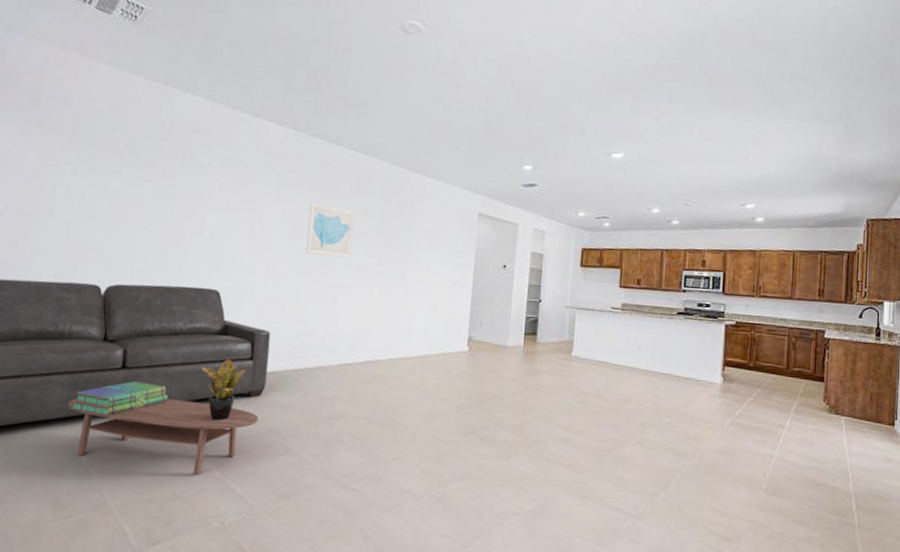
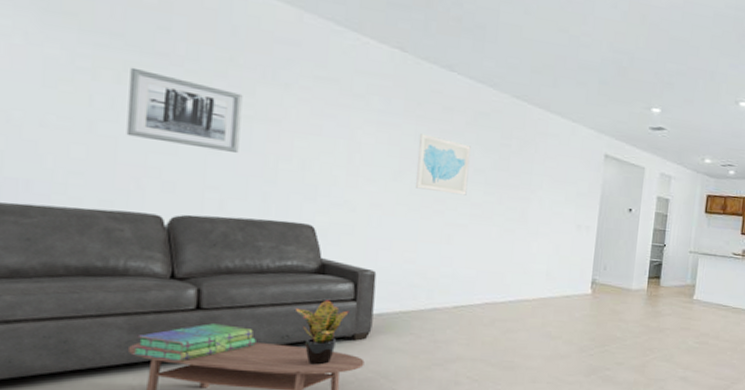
wall art: none [77,161,167,228] -> present [126,67,243,153]

